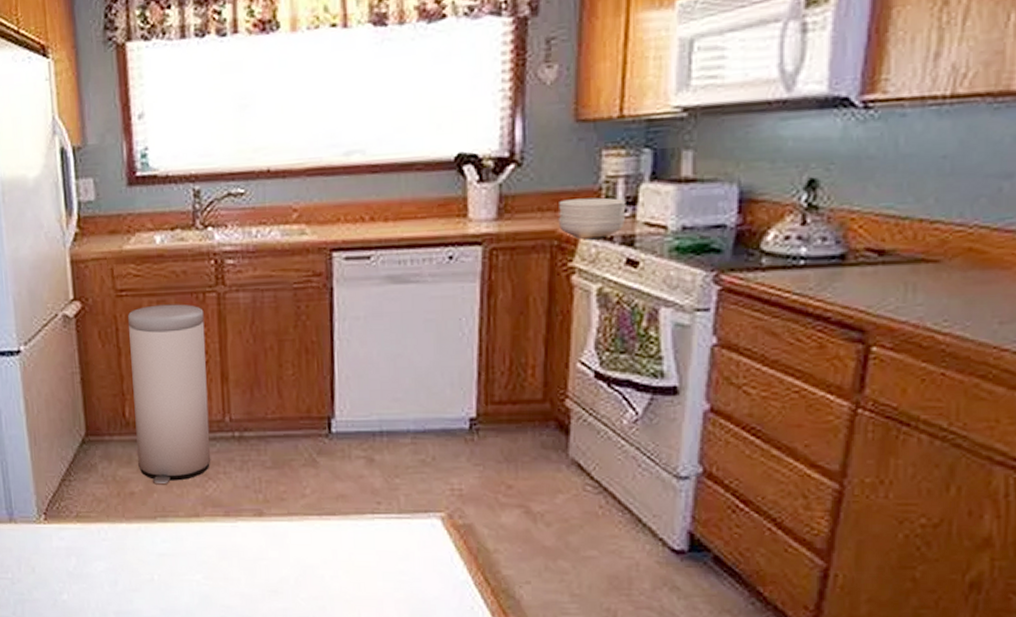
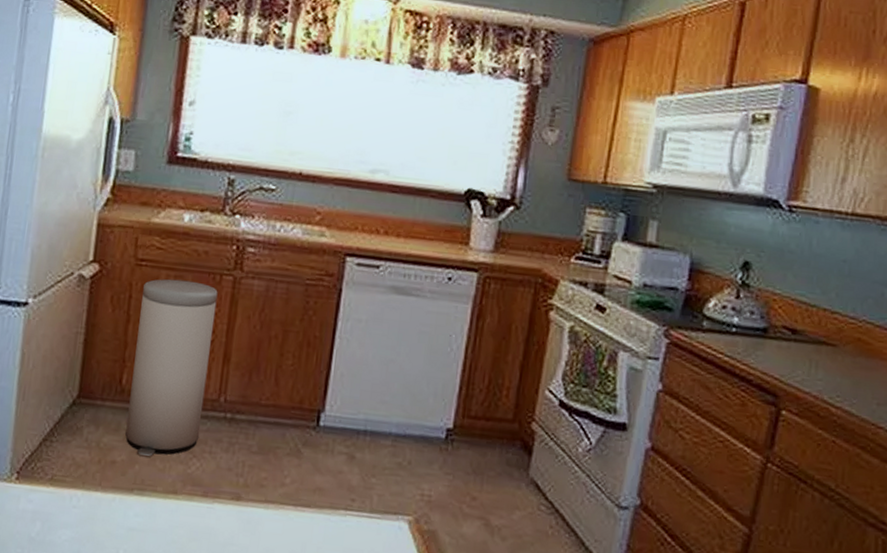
bowl: present [558,197,626,240] -> none [543,244,601,284]

